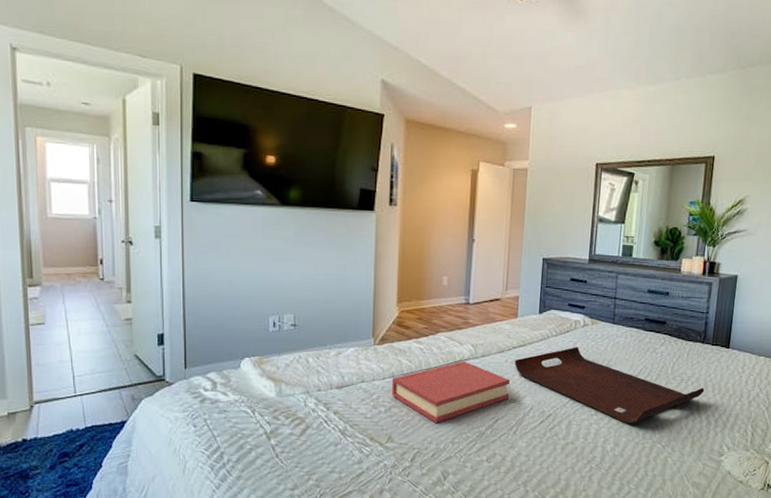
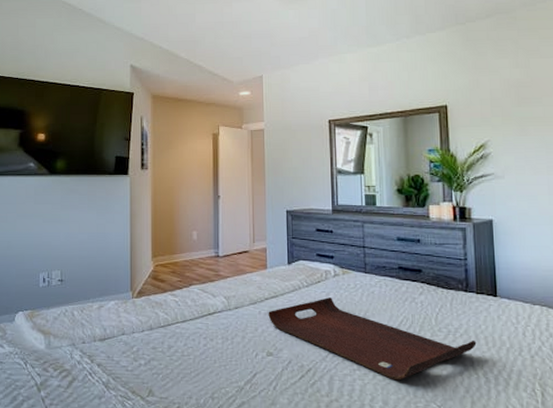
hardback book: present [392,360,510,423] -> none [151,312,265,376]

